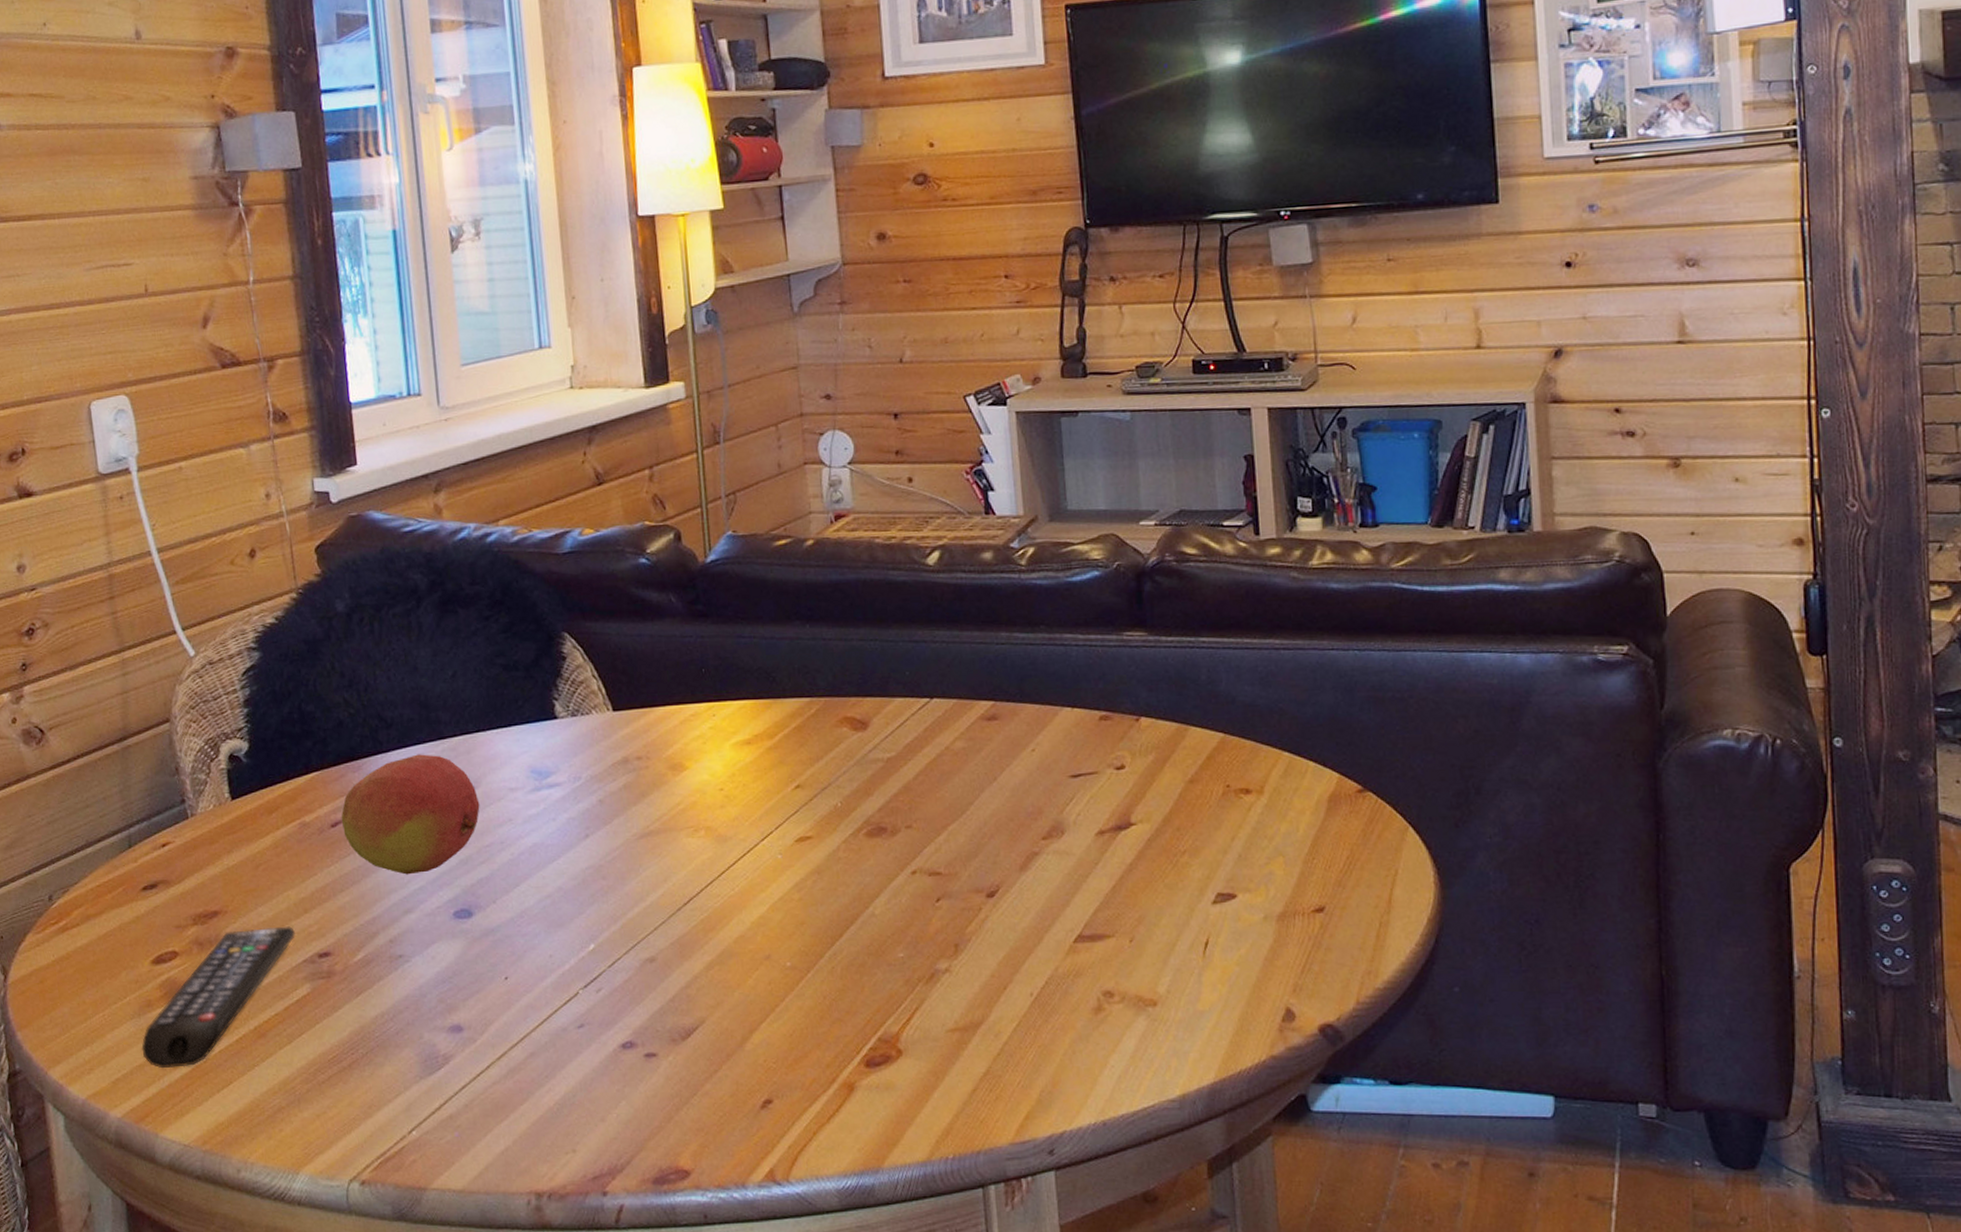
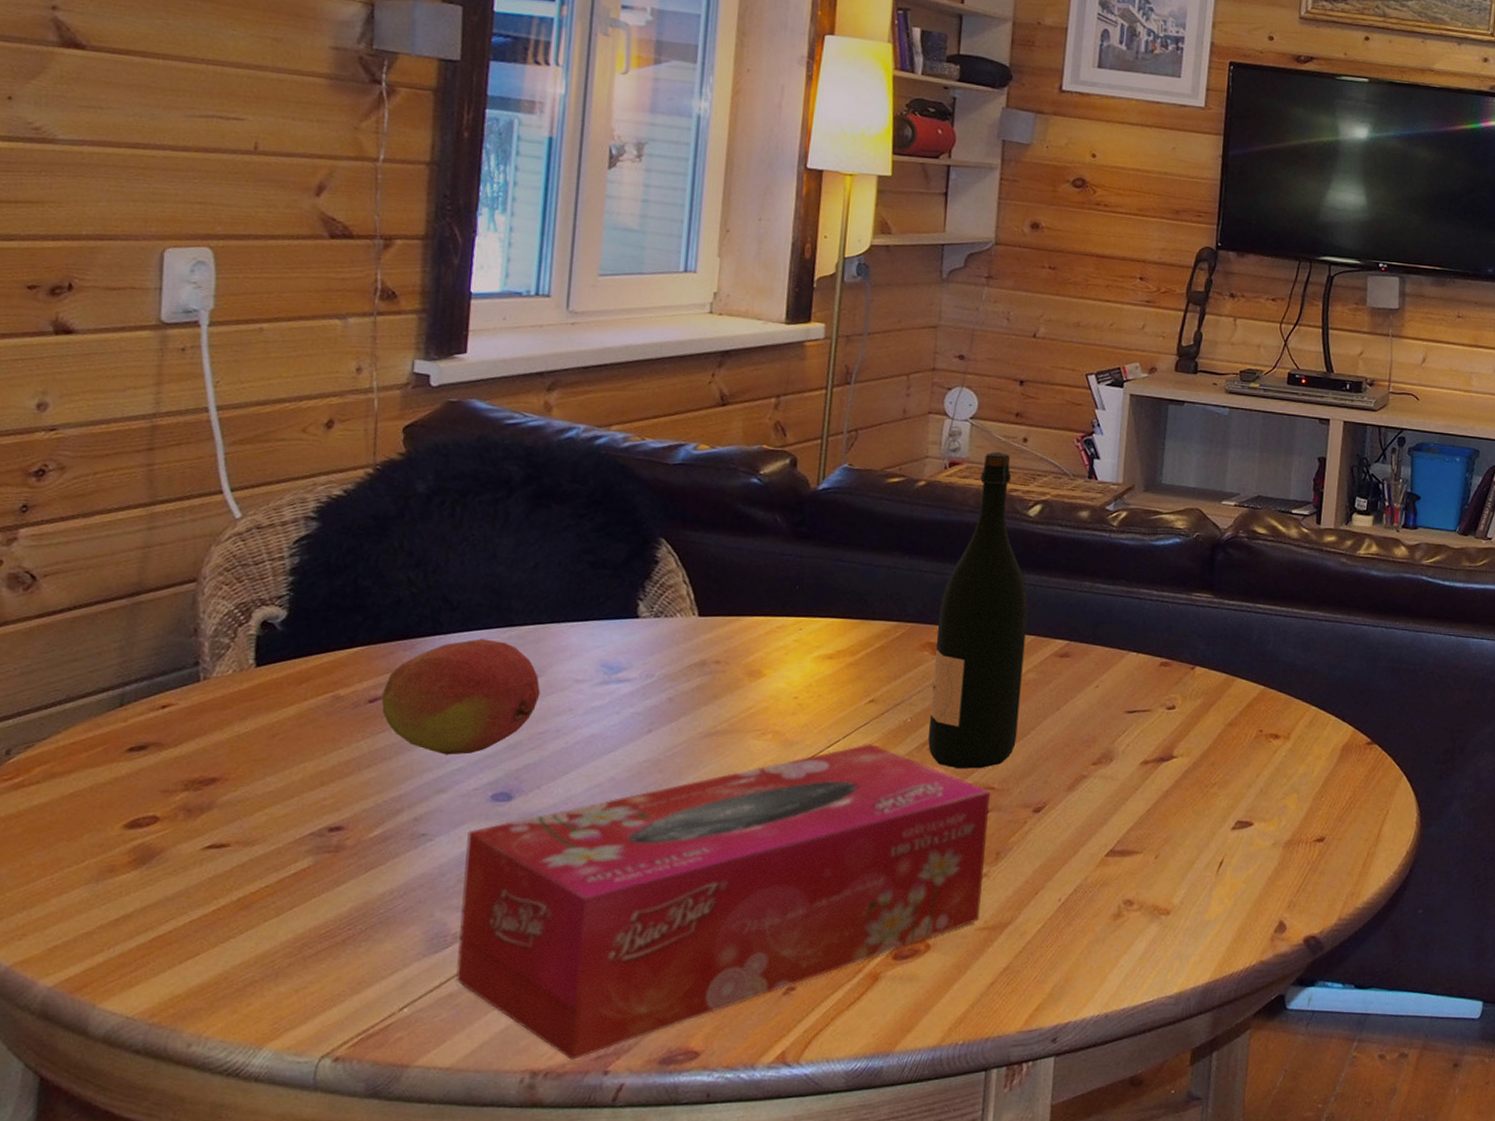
remote control: present [141,926,295,1069] -> none [92,798,305,937]
tissue box: none [439,833,948,1180] -> present [456,744,990,1060]
wine bottle: none [850,497,956,854] -> present [928,451,1028,769]

